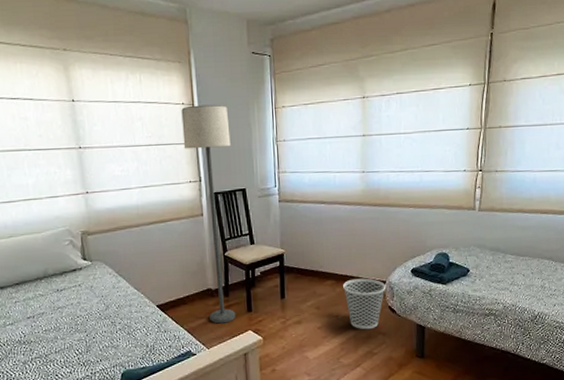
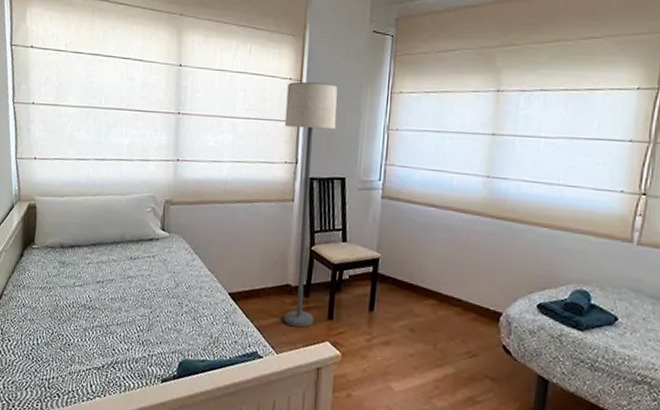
wastebasket: present [343,278,386,330] -> none [447,302,502,370]

